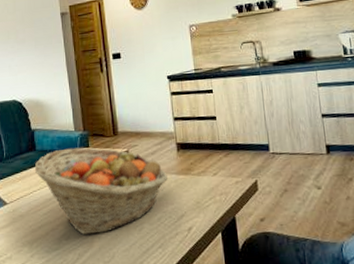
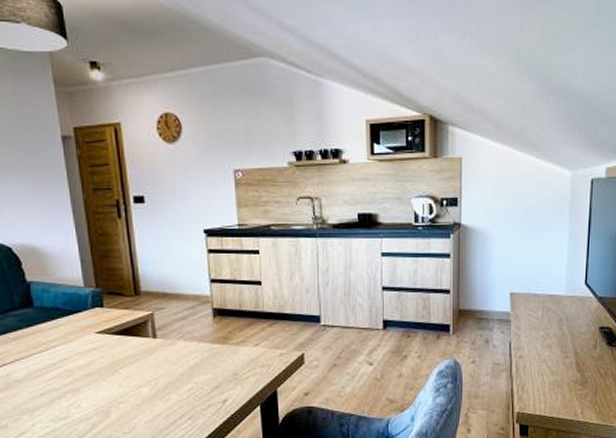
fruit basket: present [34,147,167,235] -> none [32,306,200,405]

